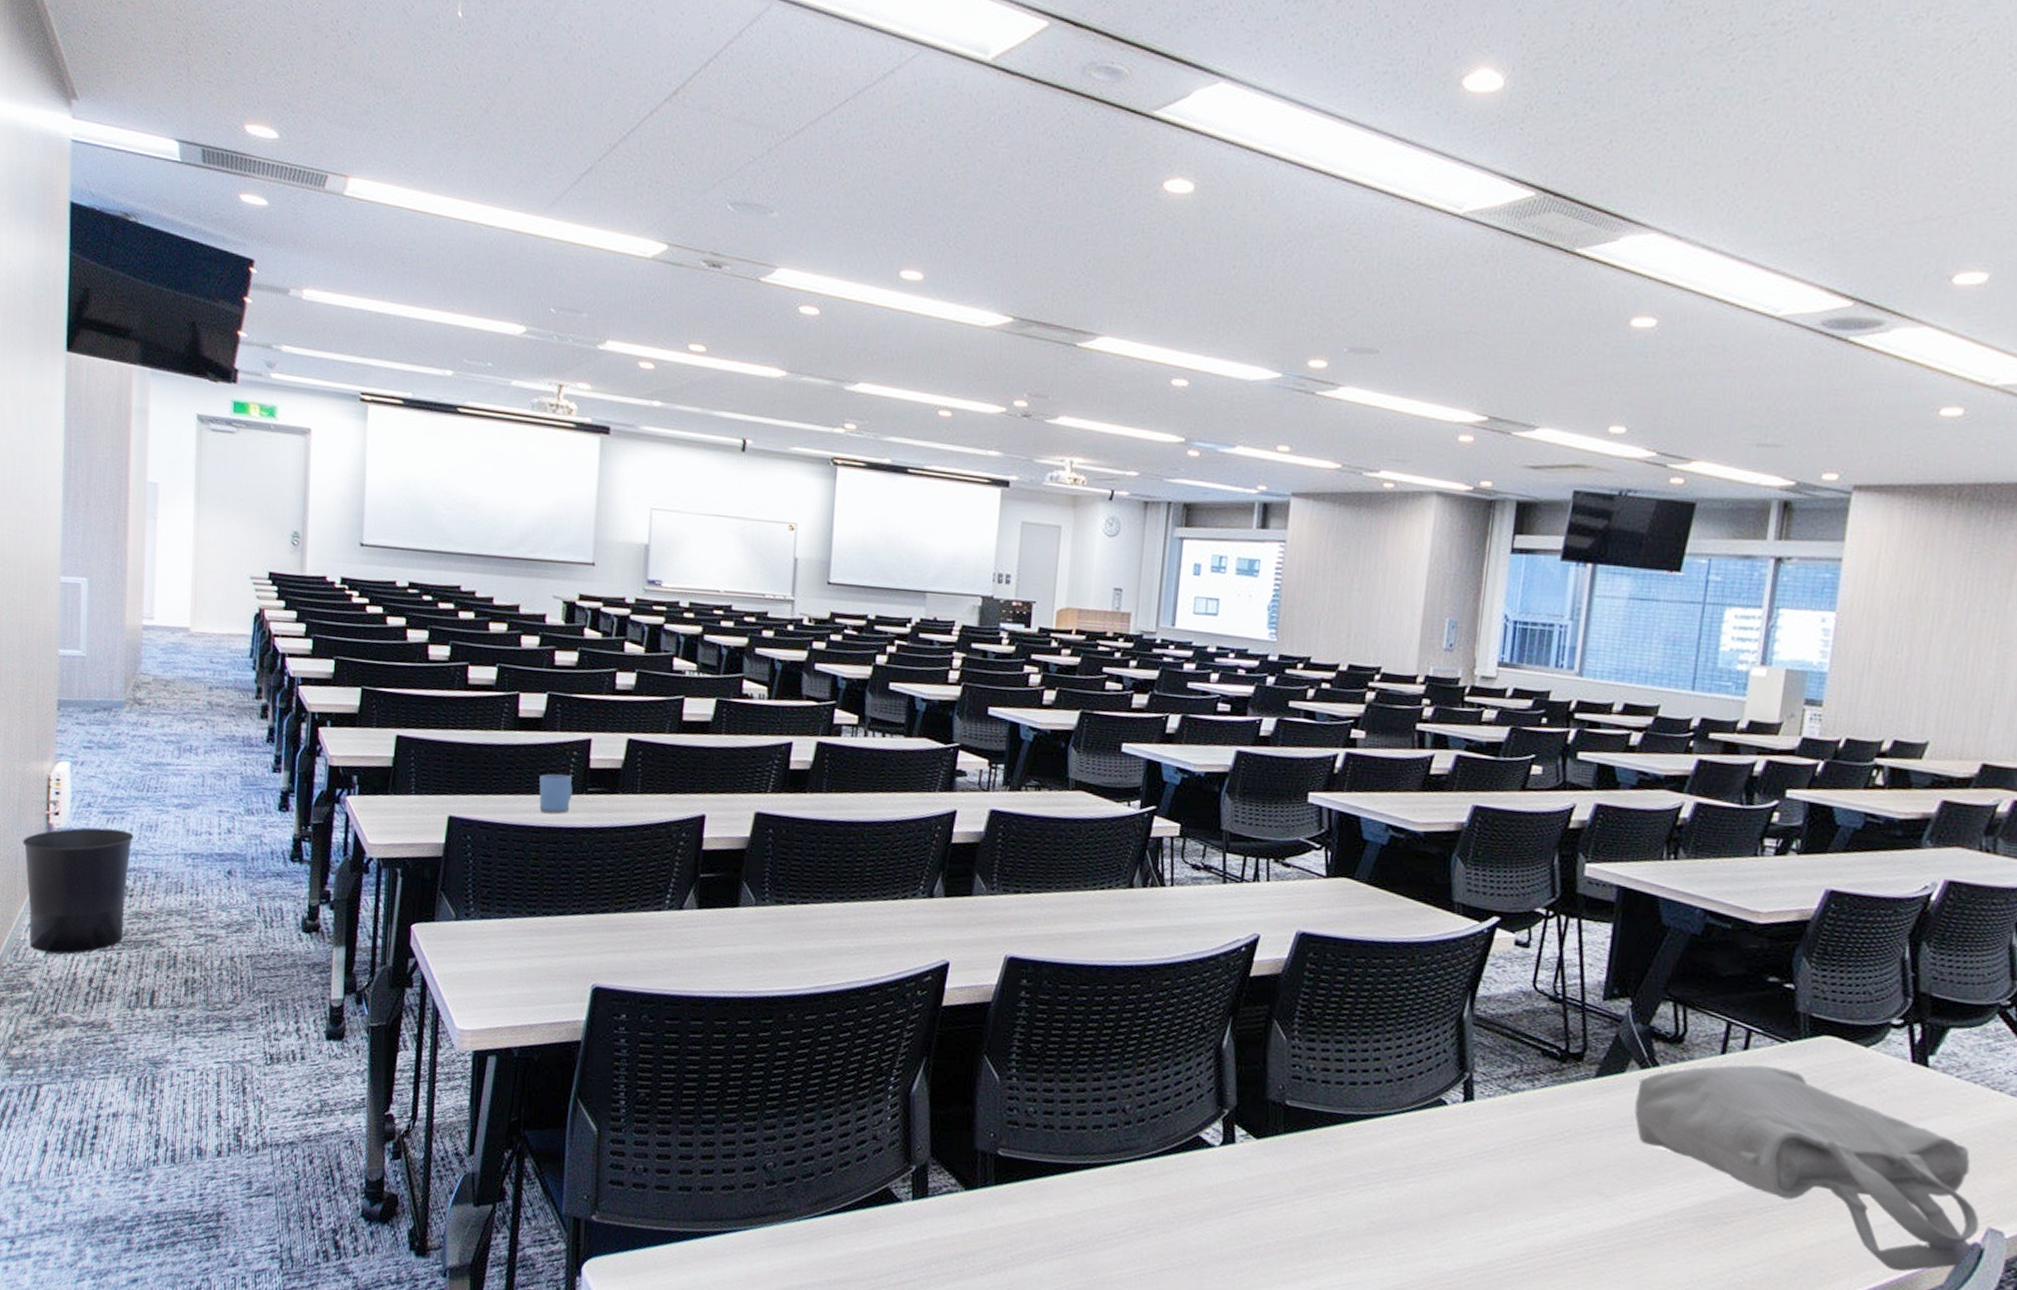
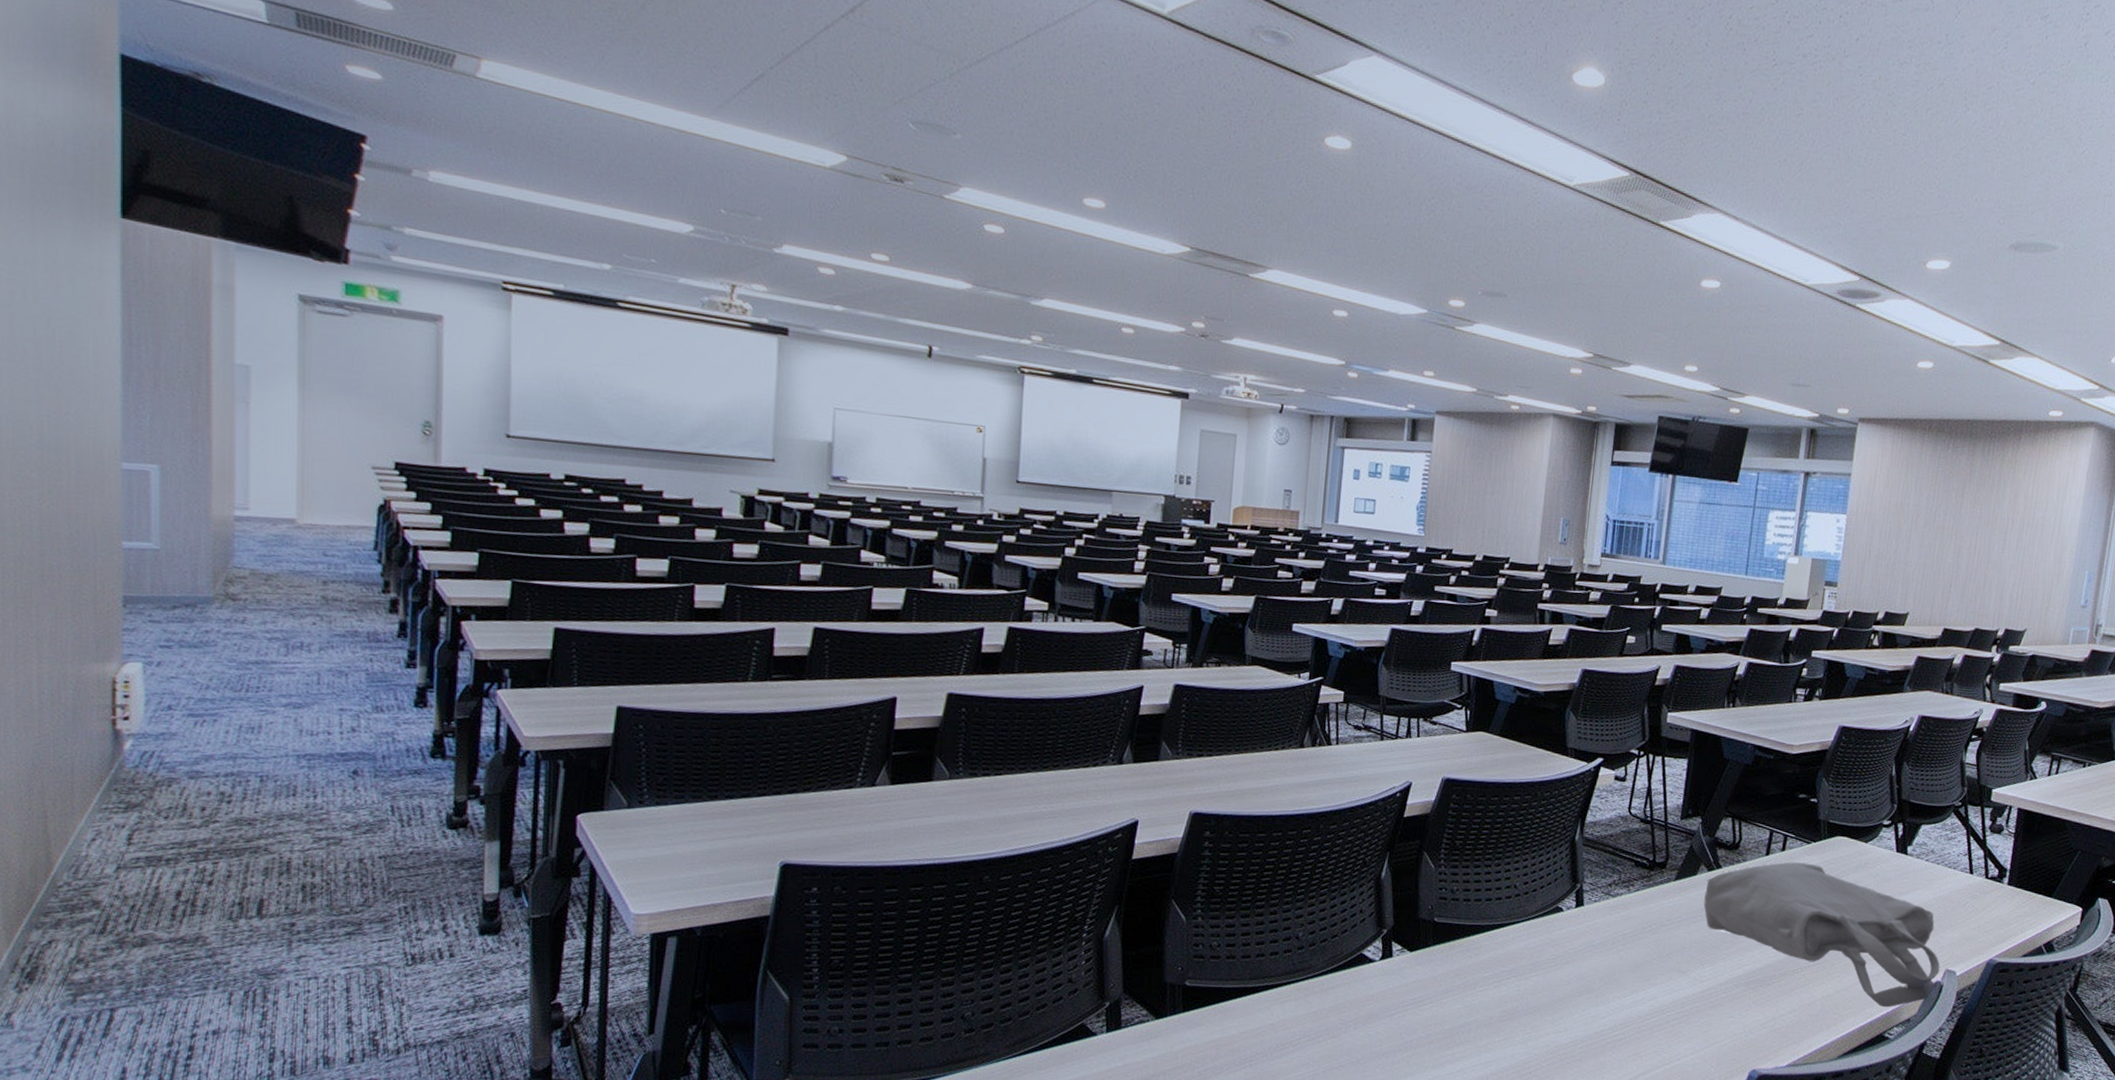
waste bin: present [22,827,134,954] -> none [79,731,230,868]
mug: present [539,774,572,815] -> none [718,662,755,702]

